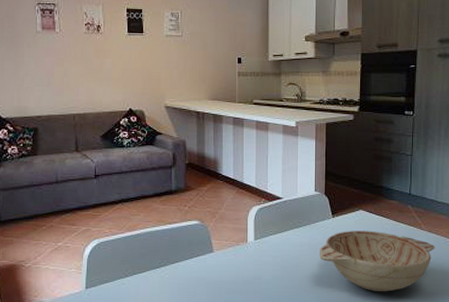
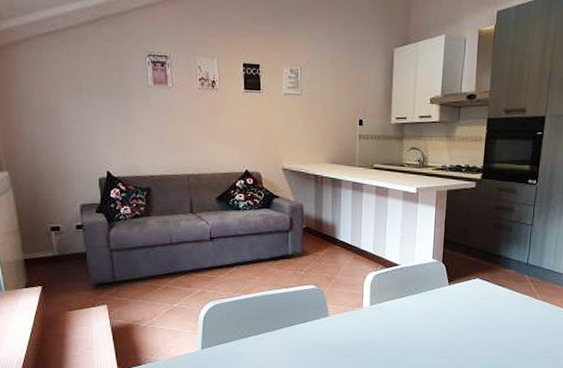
decorative bowl: present [319,230,435,292] -> none [433,298,548,358]

